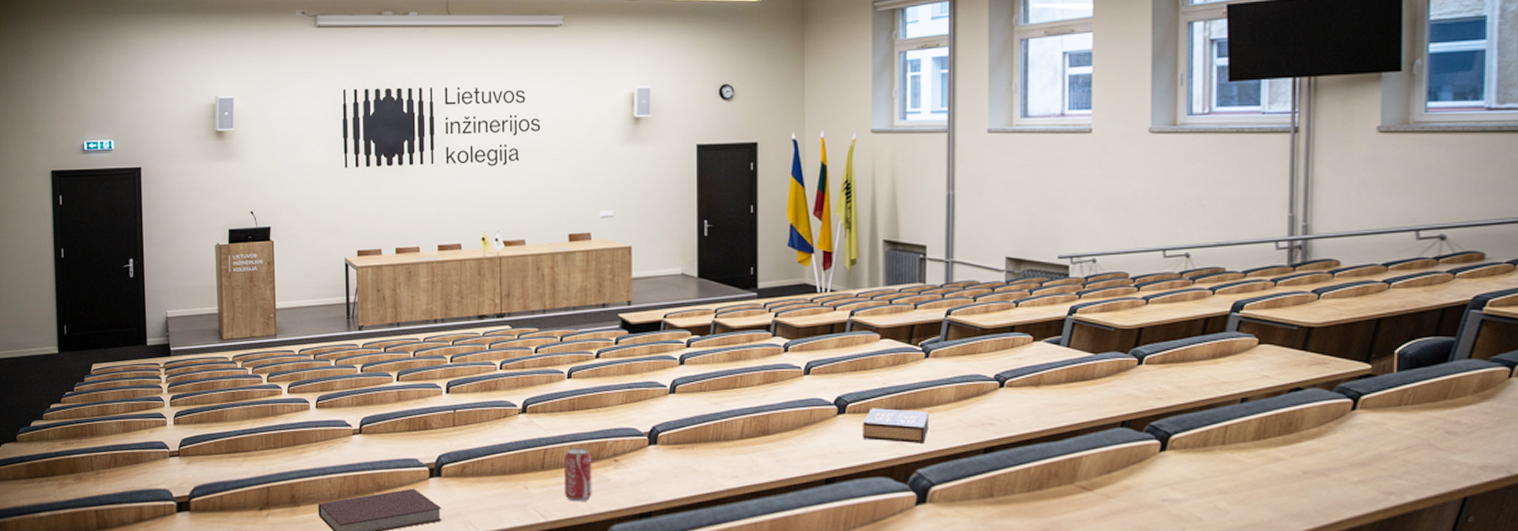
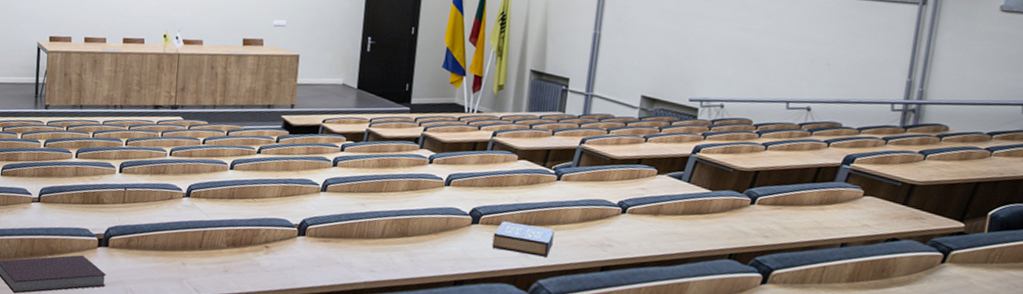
beverage can: present [563,448,592,502] -> none [218,232,246,281]

